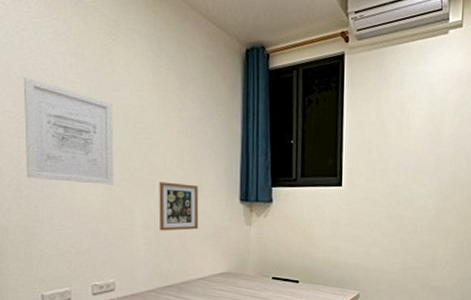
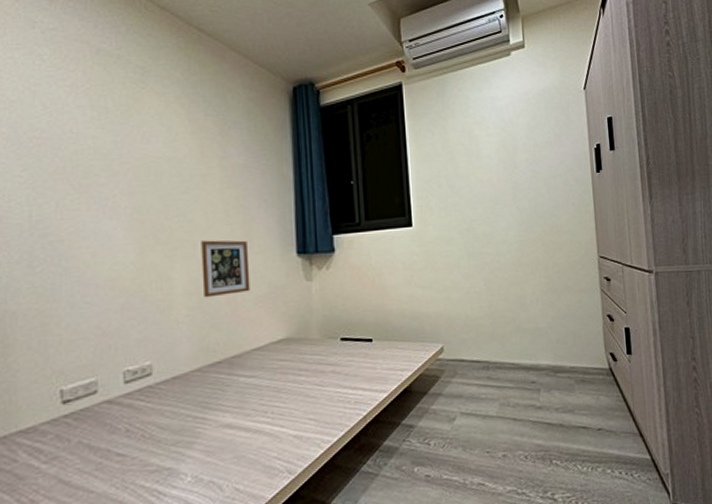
wall art: present [23,77,114,185] -> none [35,137,147,252]

